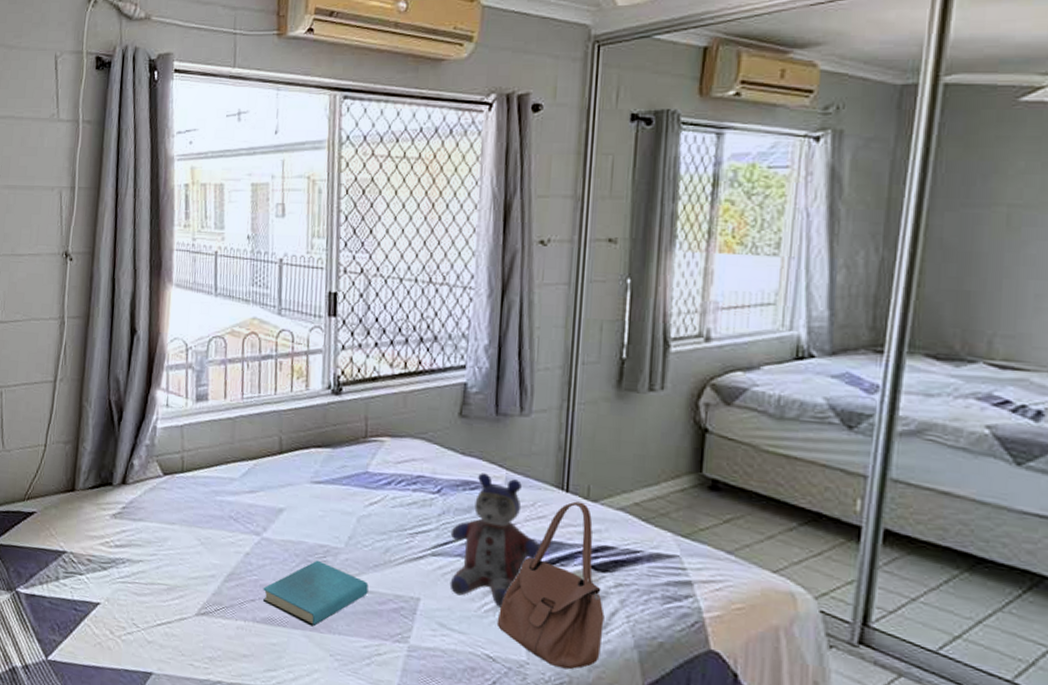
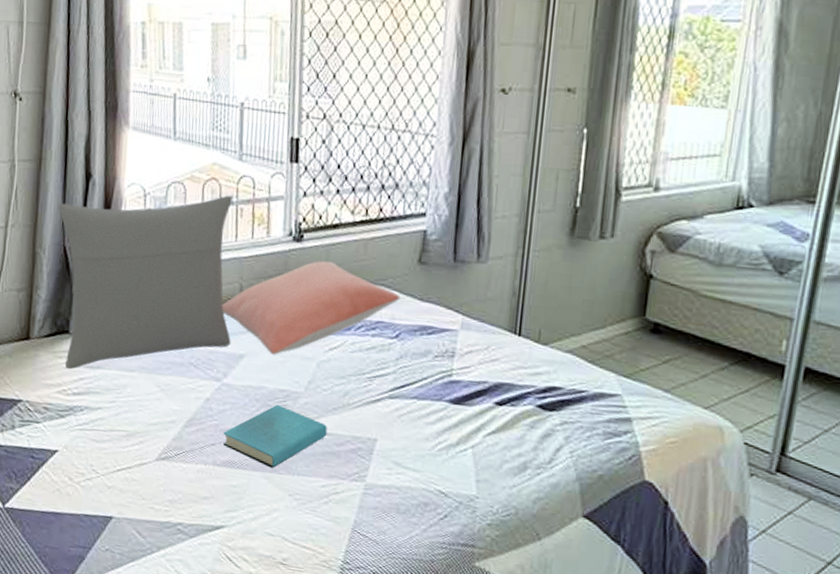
pillow: none [104,349,272,522] -> present [58,195,233,370]
pillow: none [261,414,442,509] -> present [222,261,401,355]
stuffed bear: present [449,473,543,608] -> none [405,318,495,446]
handbag: present [496,501,605,670] -> none [449,344,550,502]

